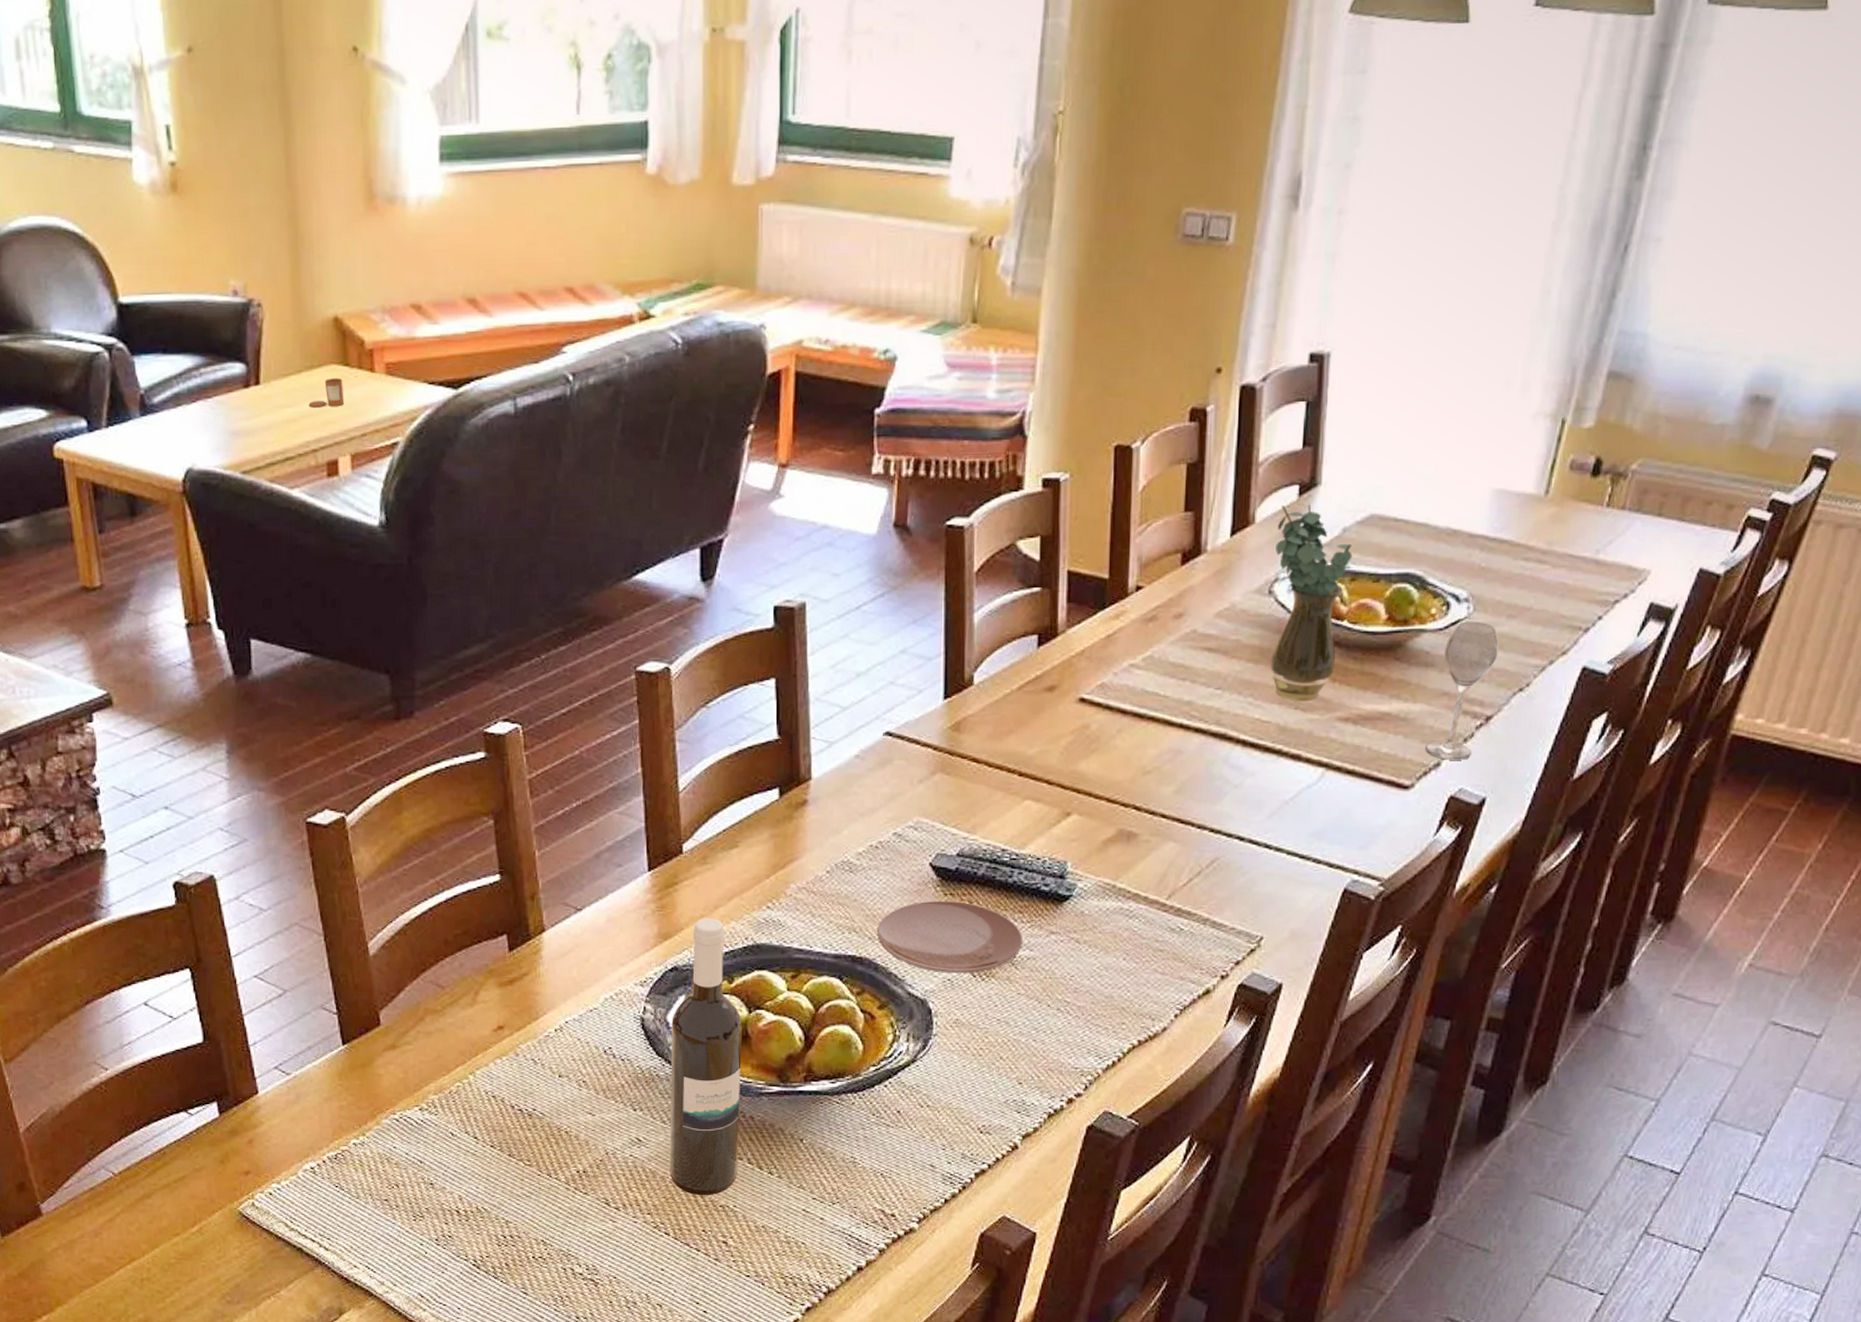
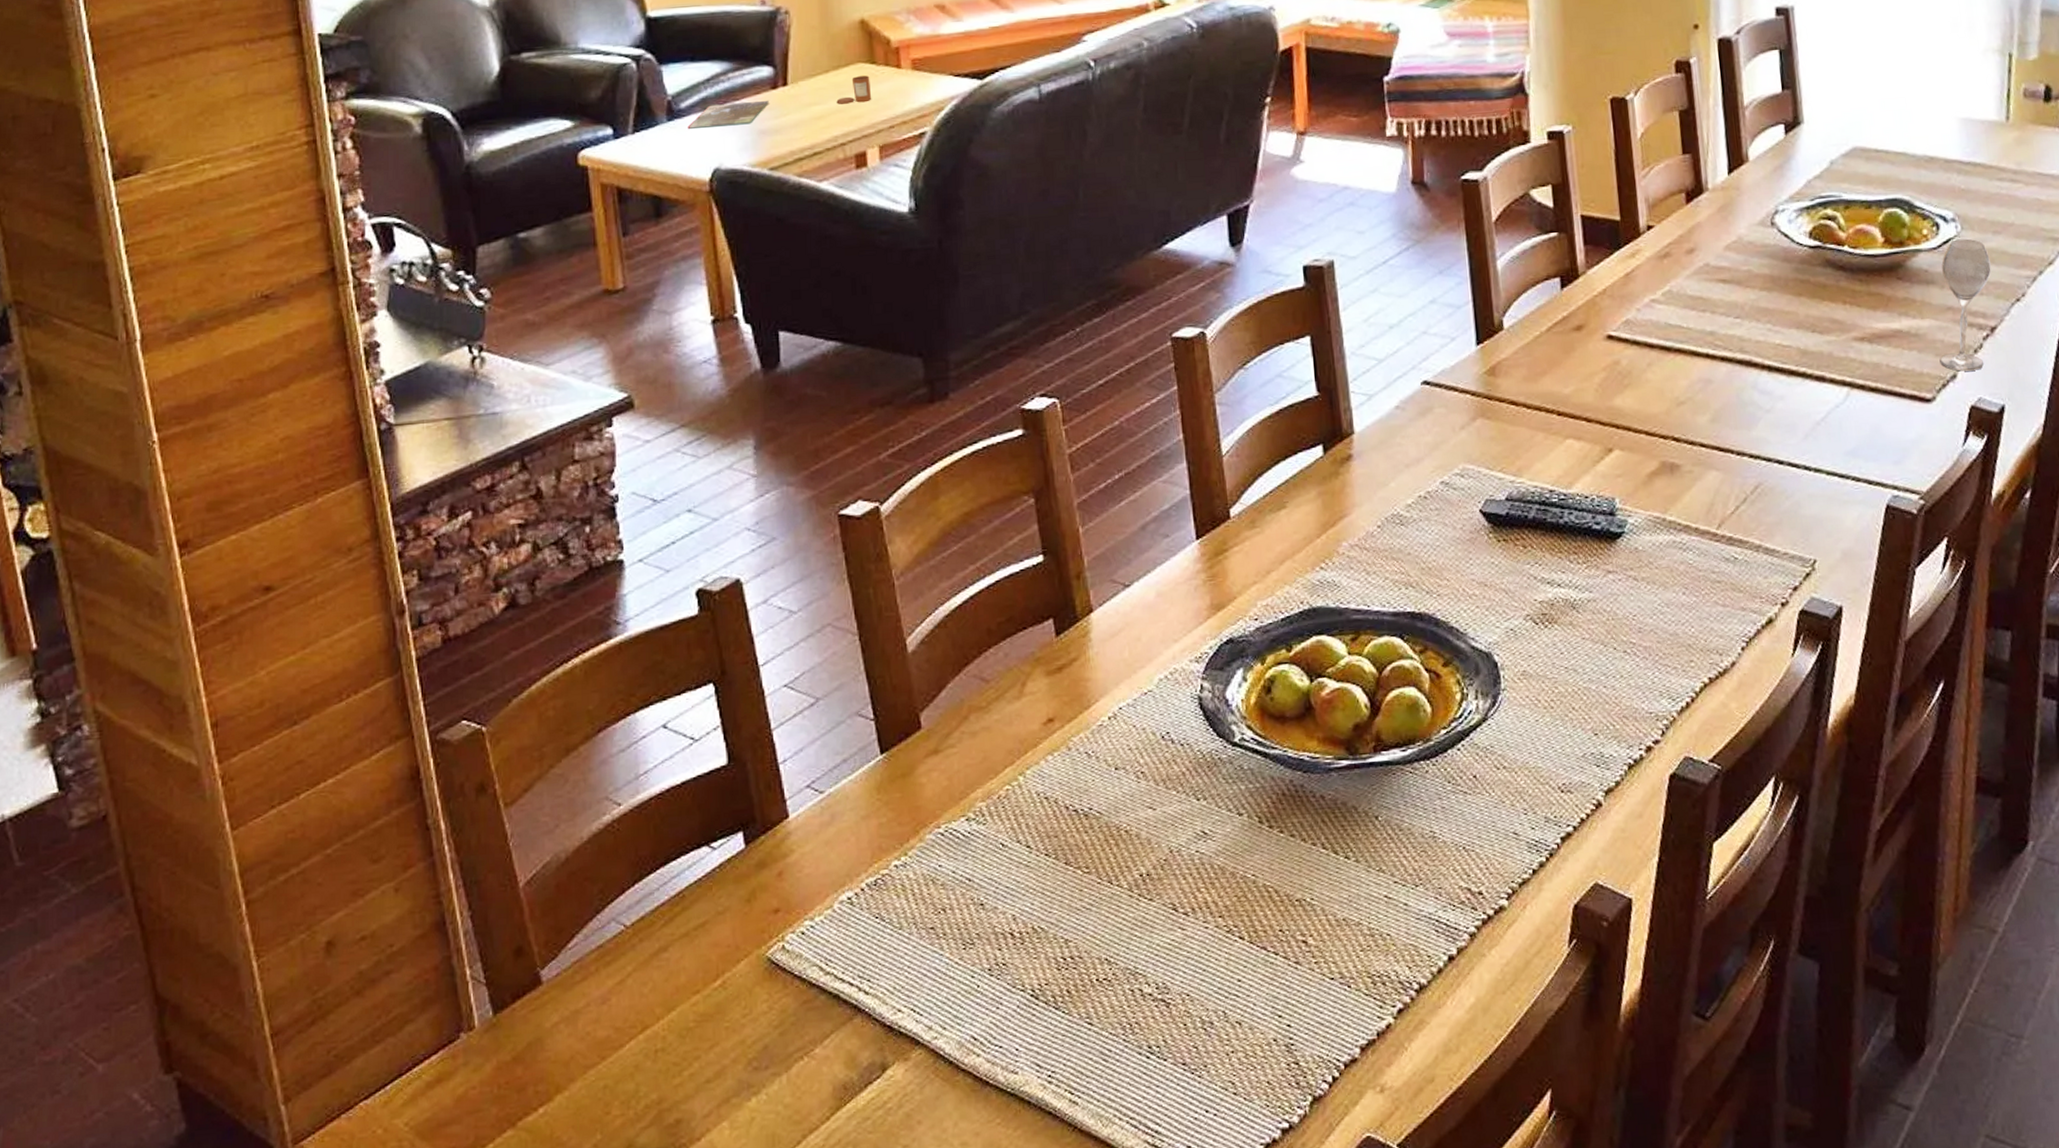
magazine: none [160,399,241,427] -> present [687,100,769,130]
wine bottle: present [669,918,742,1196] -> none [1230,584,1312,891]
plate: present [878,901,1022,973] -> none [1434,547,1581,623]
vase: present [1269,504,1353,702] -> none [1770,141,1843,325]

